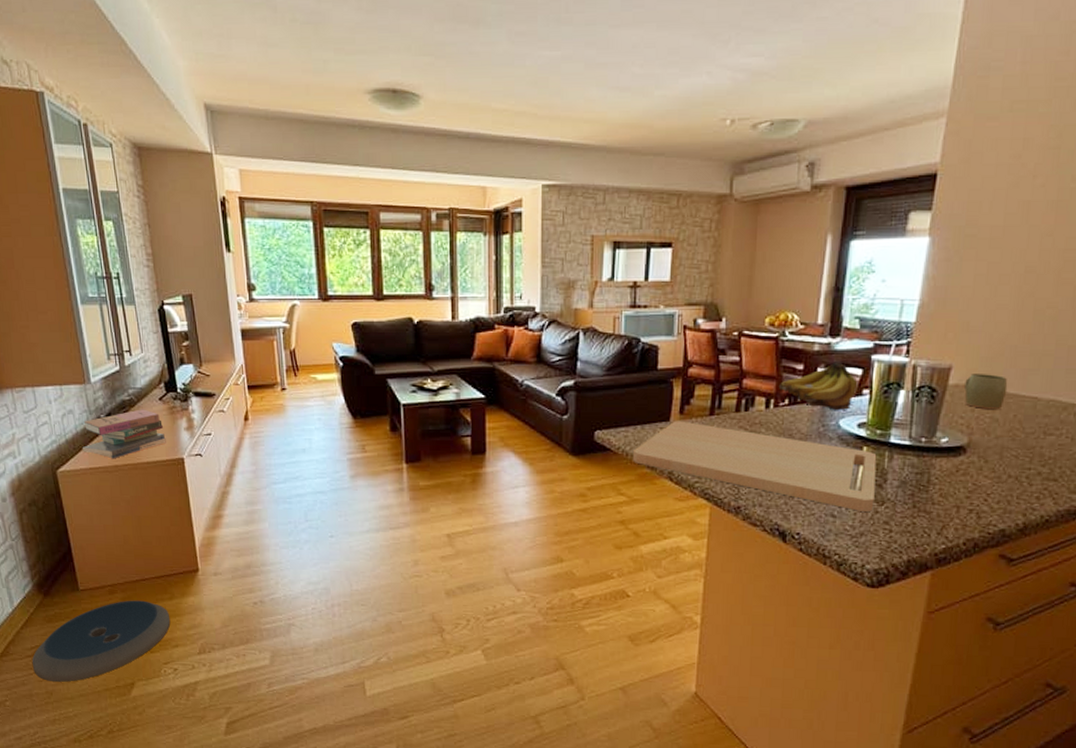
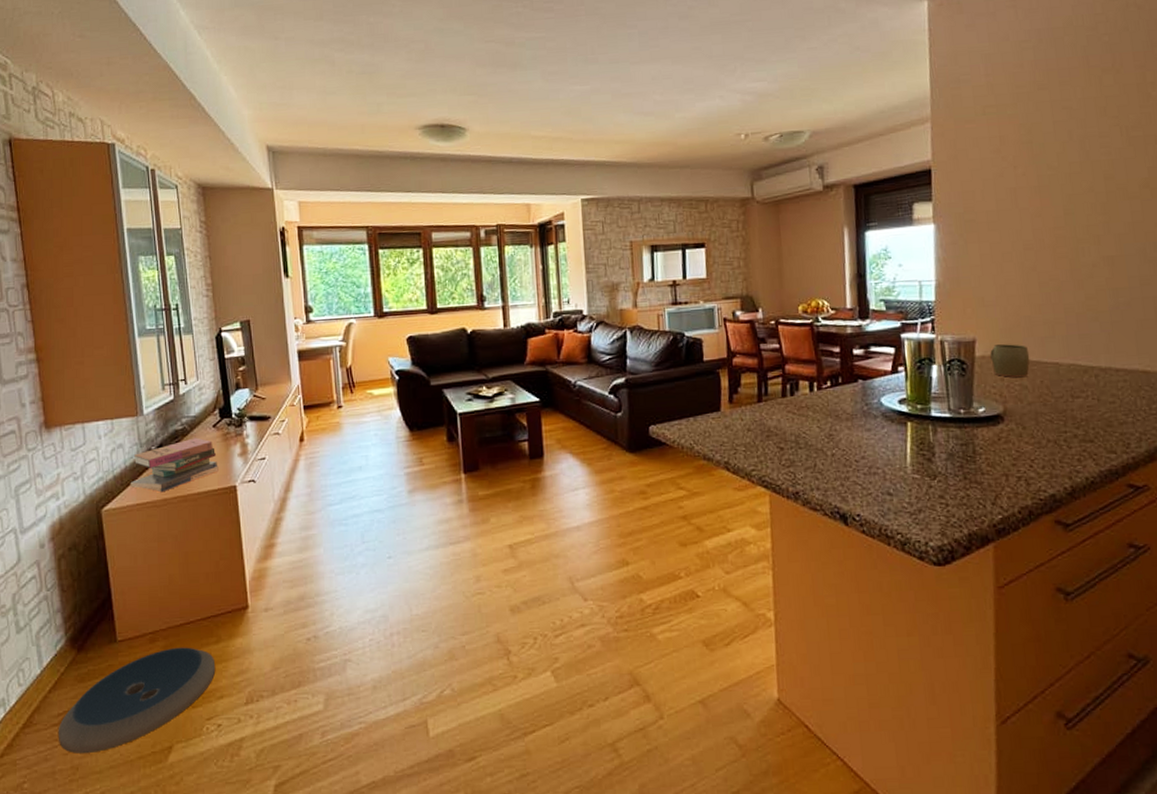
cutting board: present [632,421,877,513] -> none [688,409,927,488]
fruit: present [778,363,859,410] -> none [819,343,894,388]

